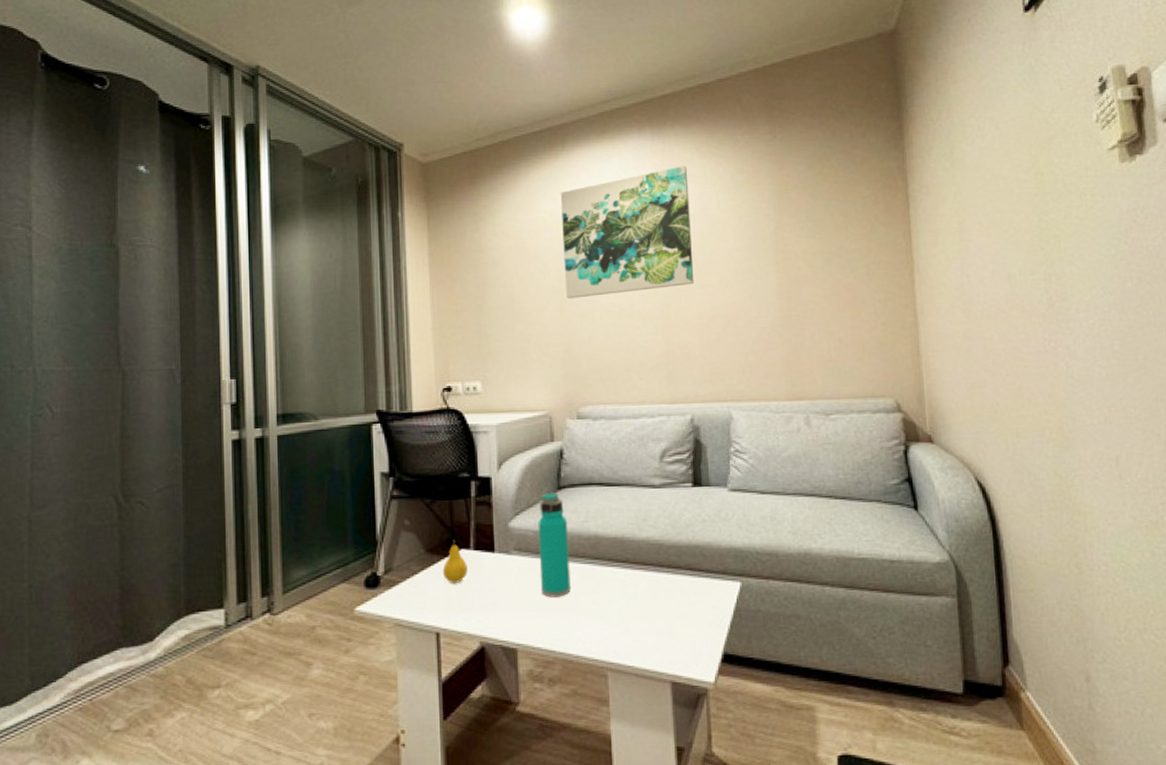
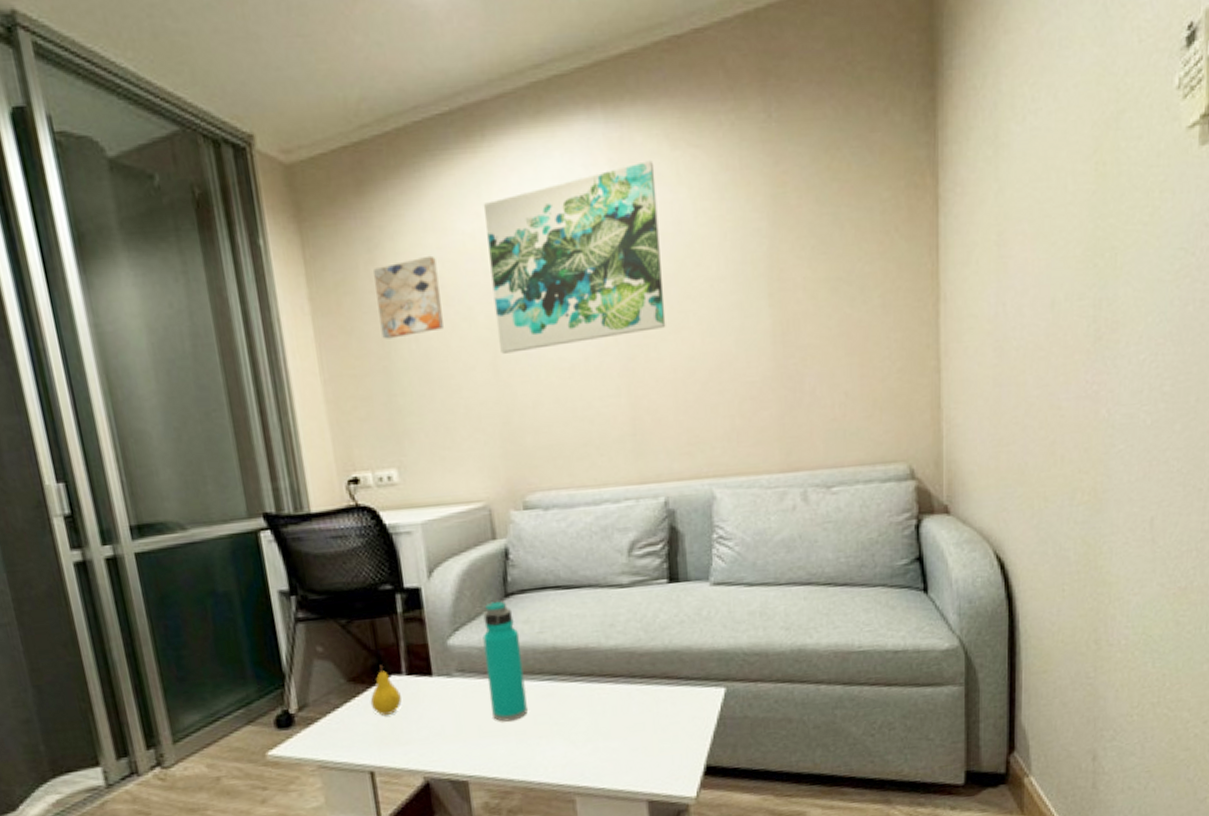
wall art: none [477,227,525,285] -> present [374,255,444,339]

